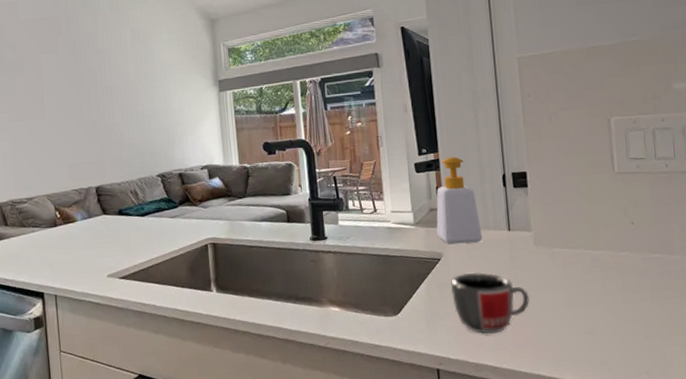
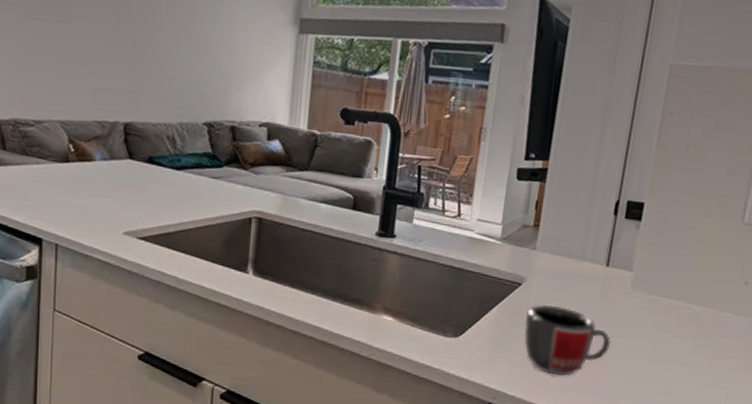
soap bottle: present [436,156,482,245] -> none [524,168,579,273]

